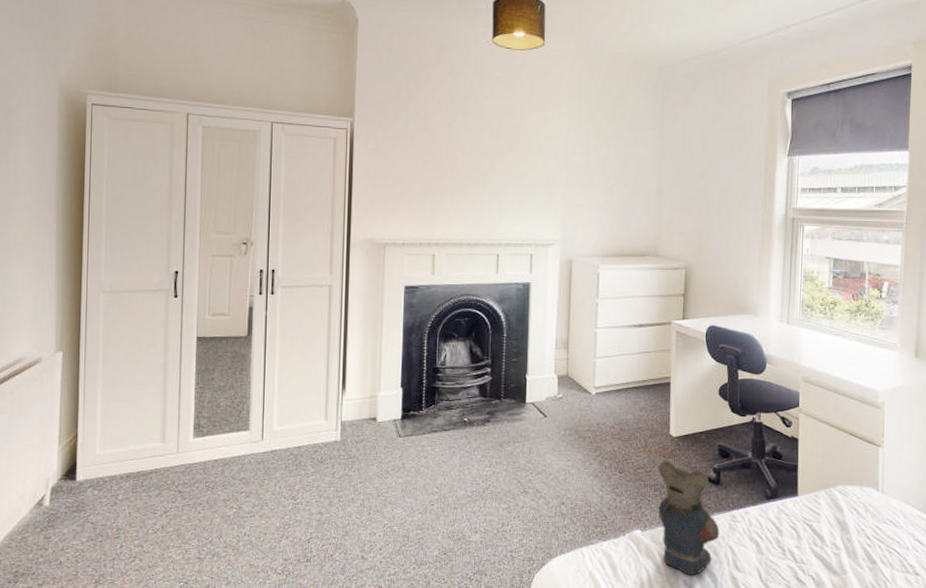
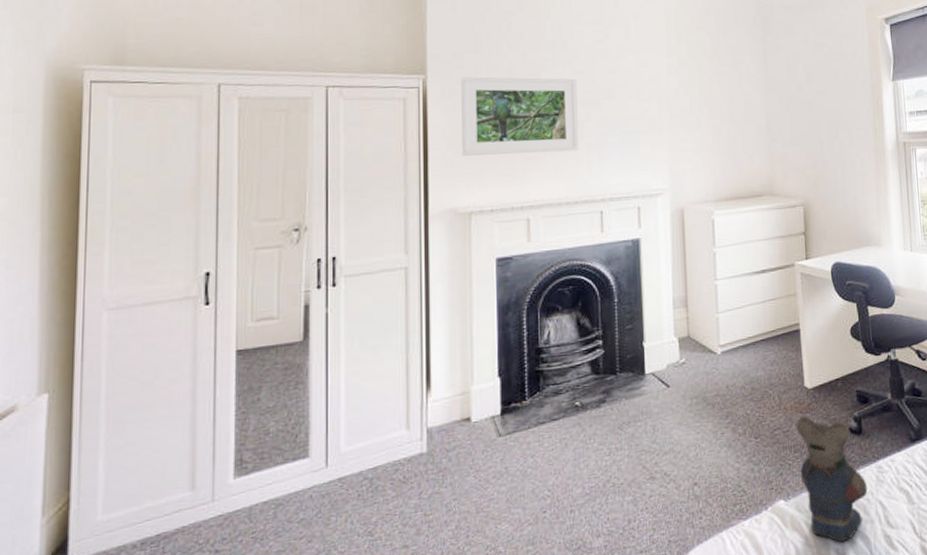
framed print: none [381,122,484,198] -> present [461,77,579,156]

